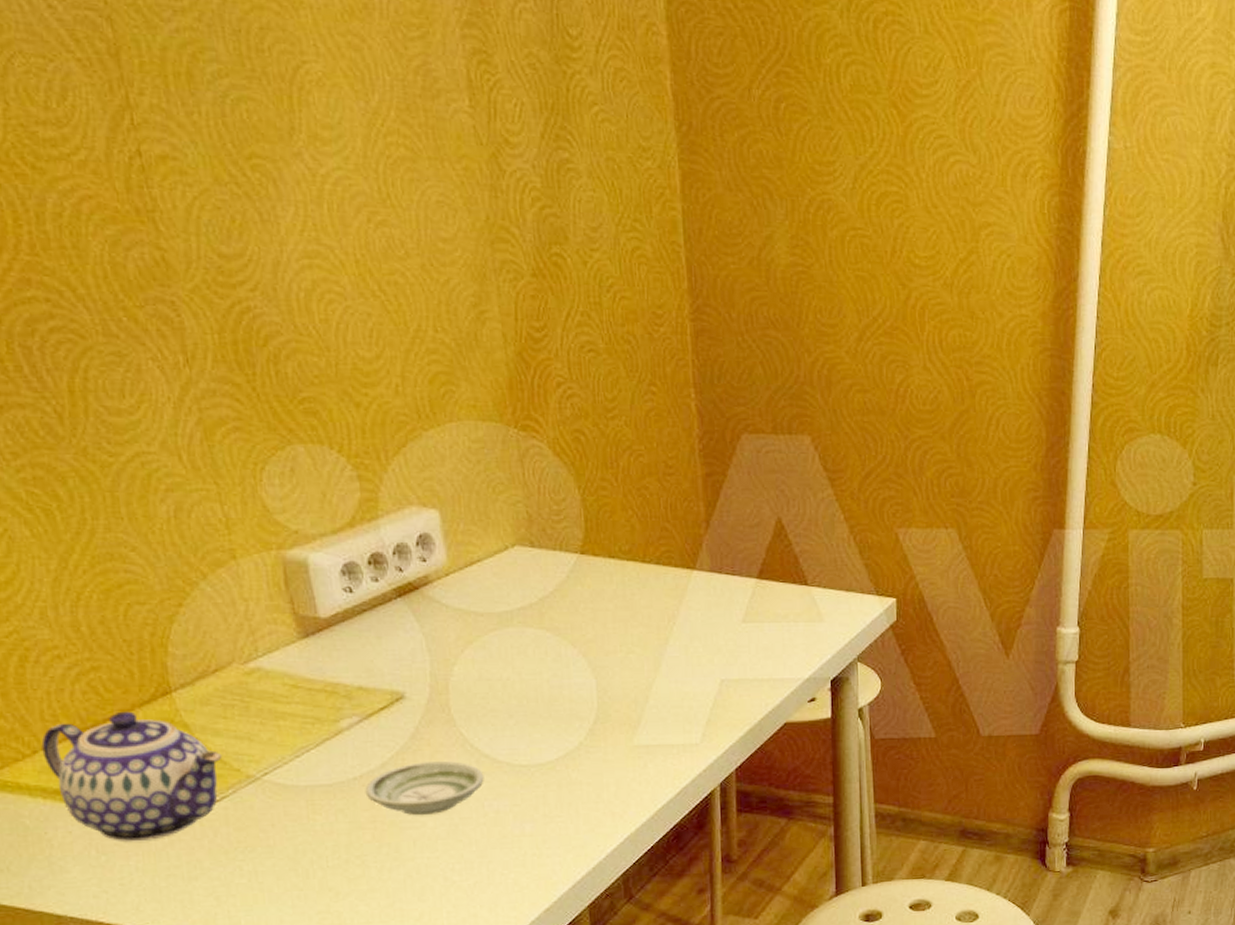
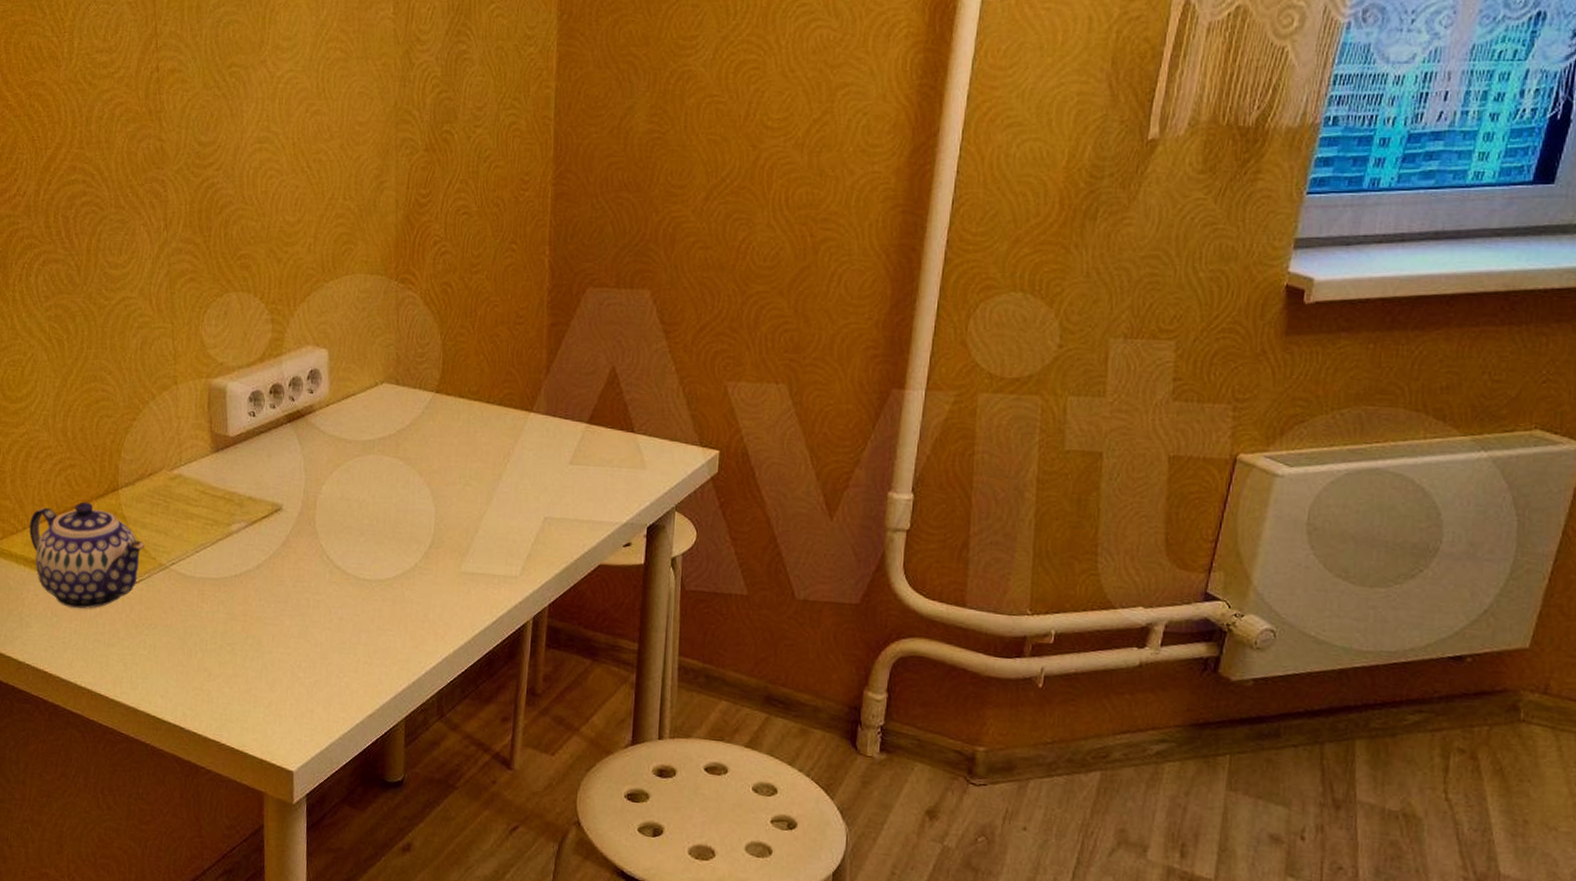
saucer: present [365,761,484,816] -> none [242,567,334,615]

